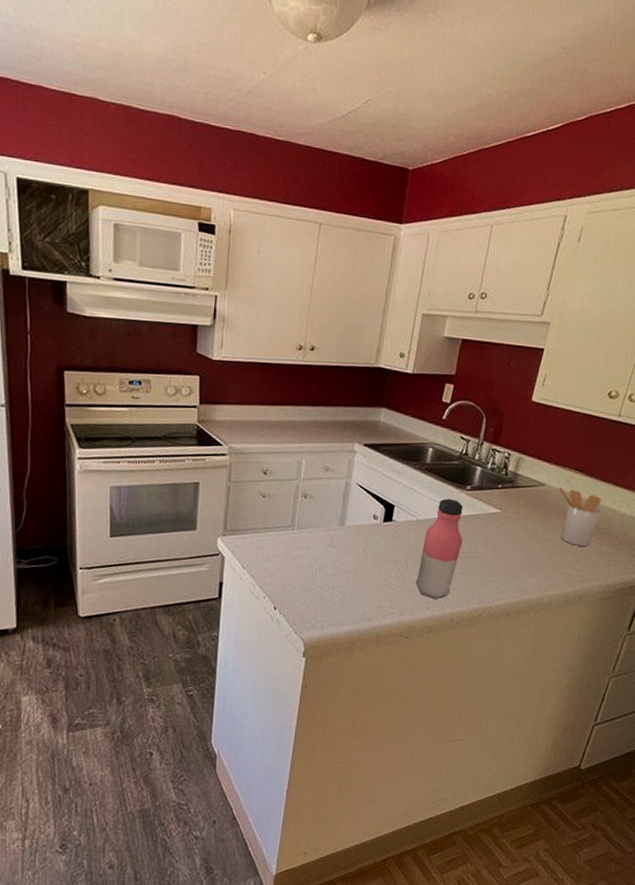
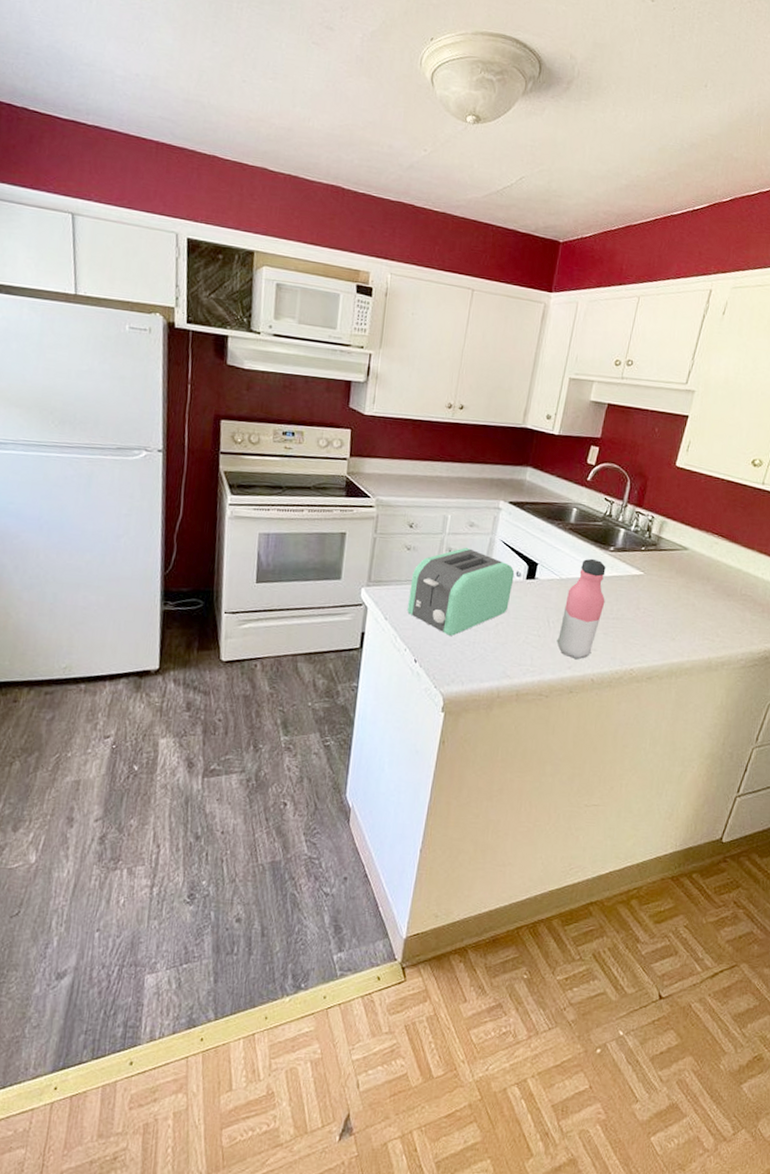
toaster: none [265,492,372,581] -> present [407,547,515,636]
utensil holder: present [559,486,602,546] -> none [702,551,746,612]

